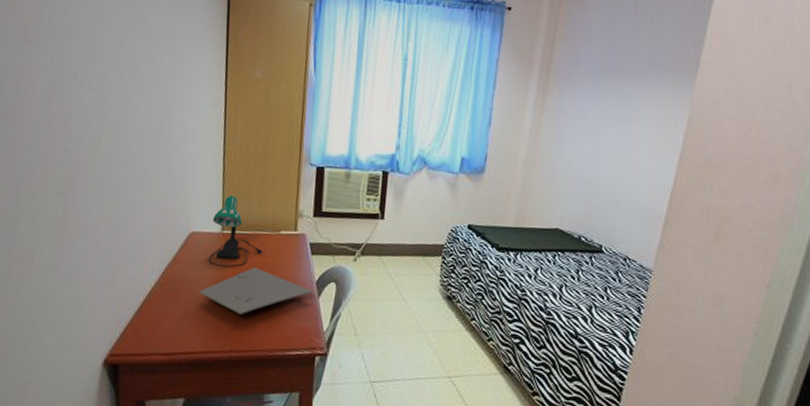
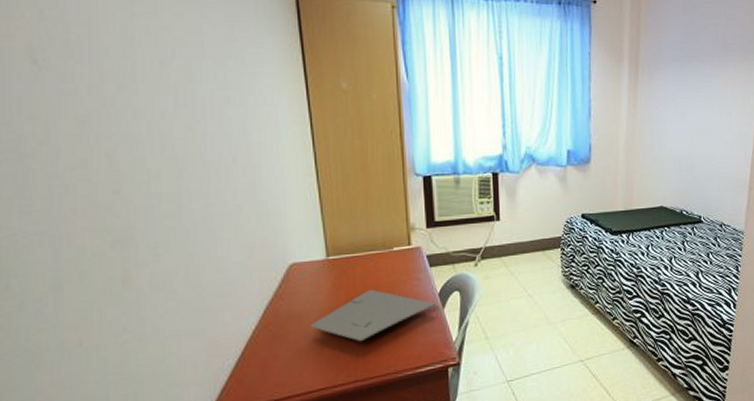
desk lamp: present [208,195,263,268] -> none [314,218,377,296]

